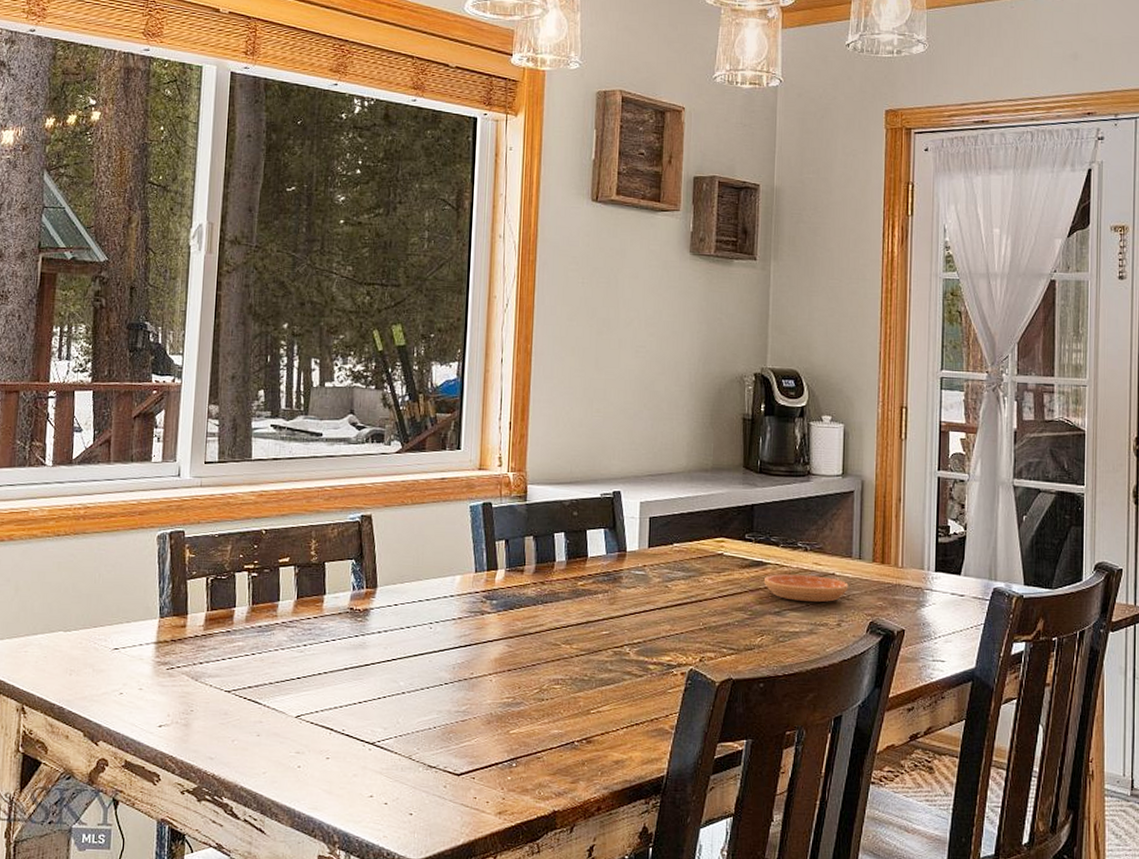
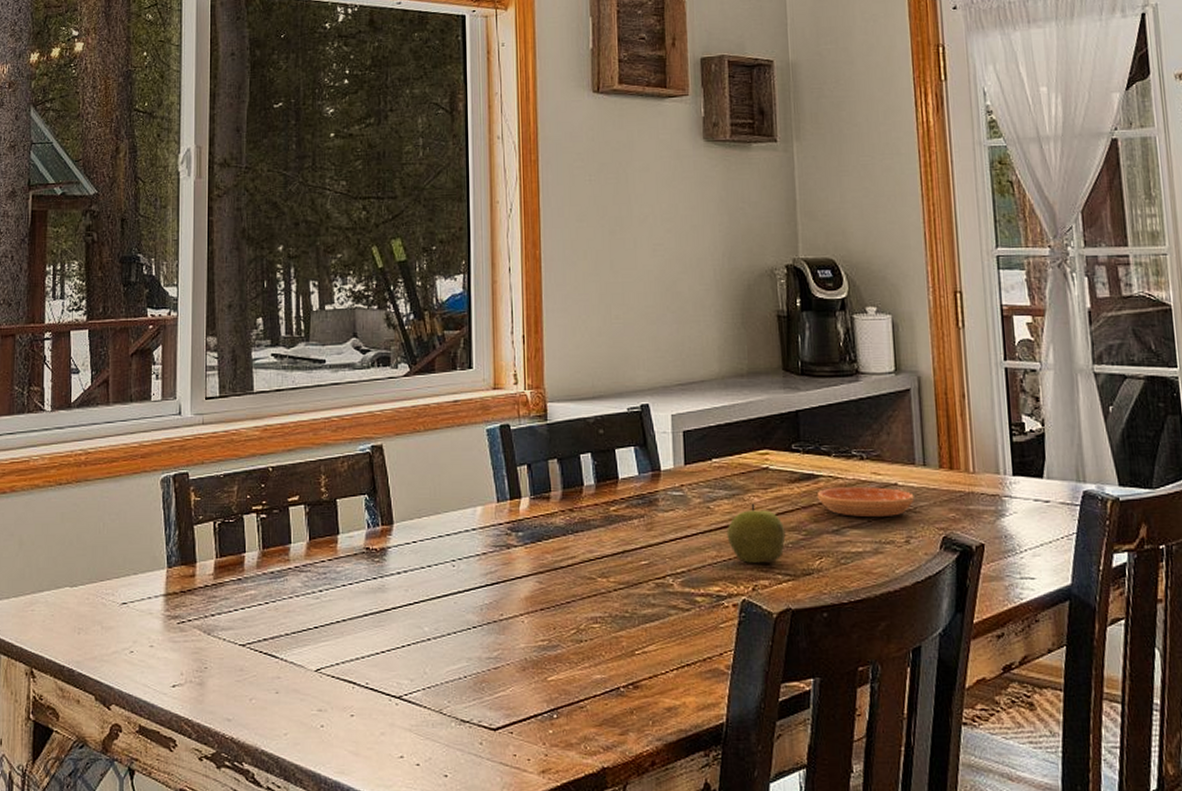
apple: none [681,584,733,638] -> present [726,503,786,563]

